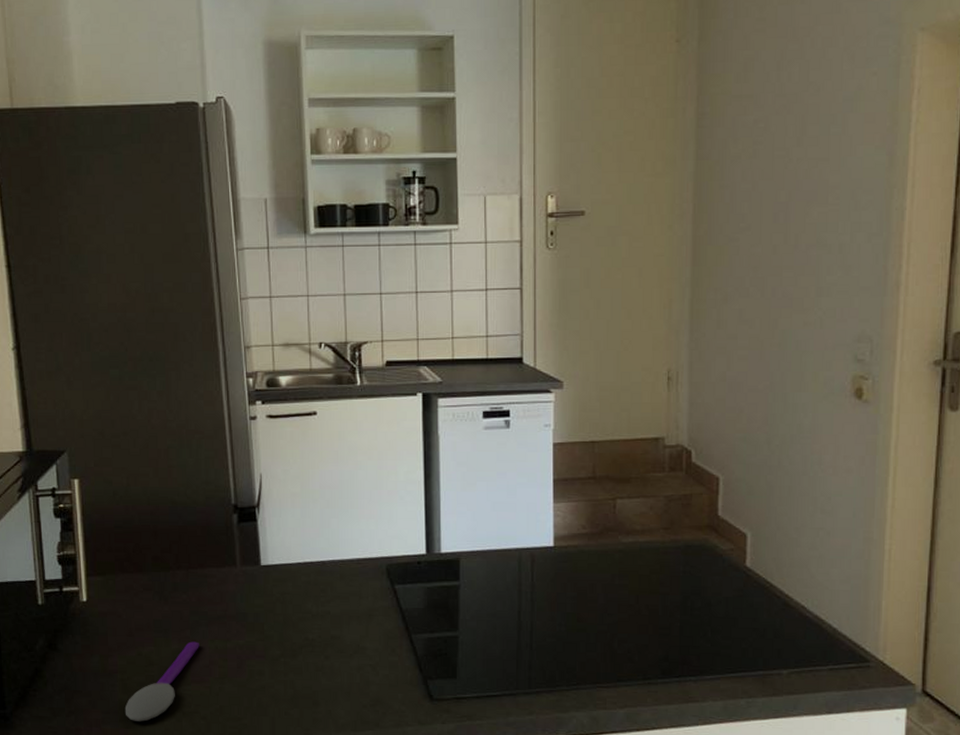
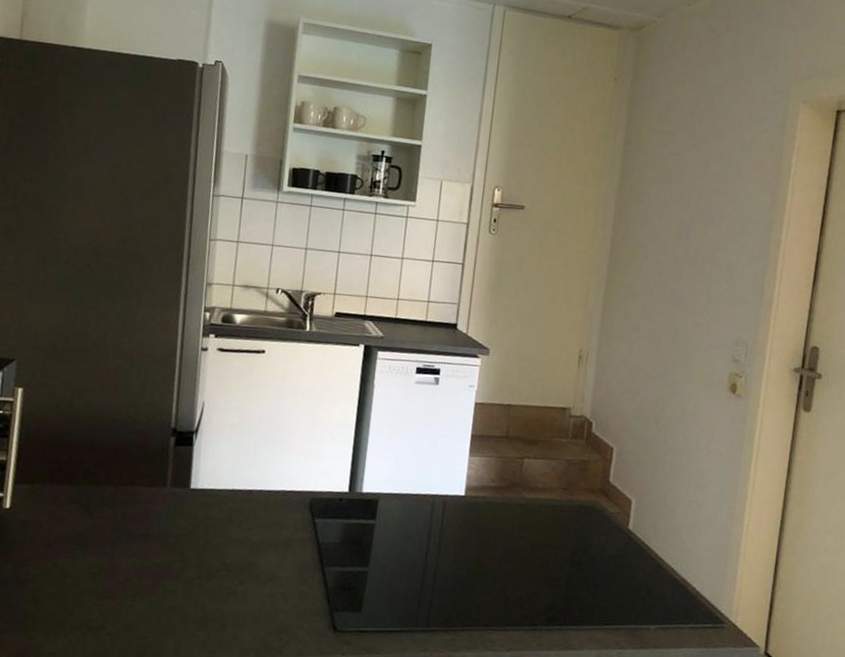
spoon: present [124,641,199,722] -> none [29,556,117,634]

